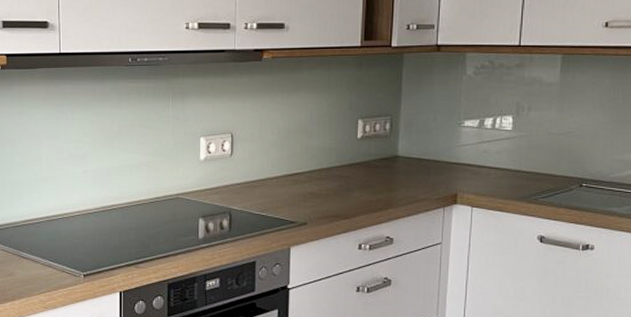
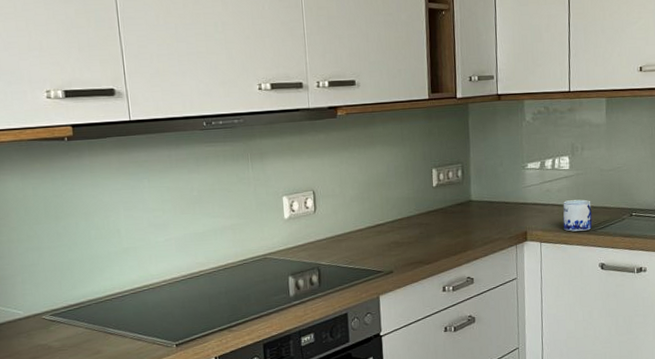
mug: none [499,164,534,198] -> present [563,199,592,232]

